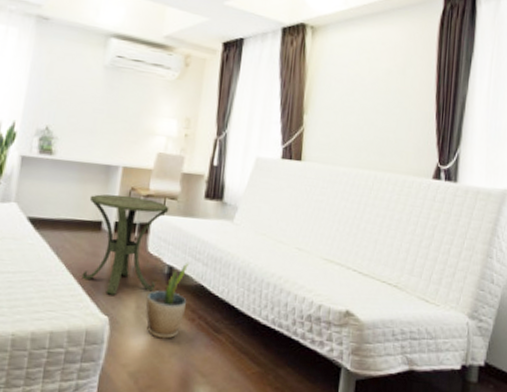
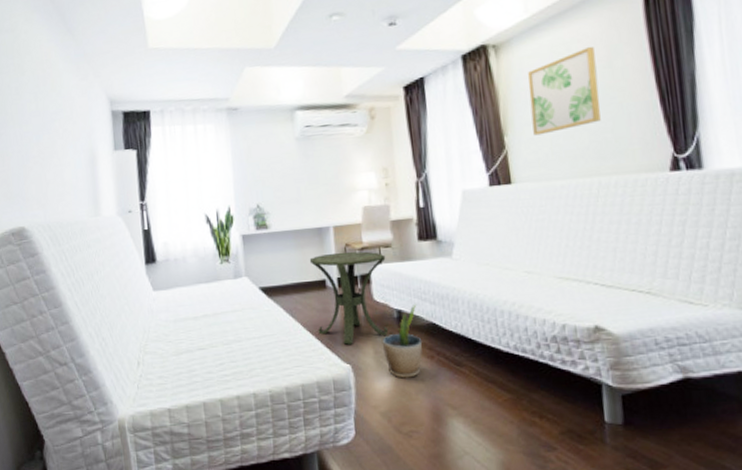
wall art: none [330,50,394,121] -> present [528,46,601,136]

